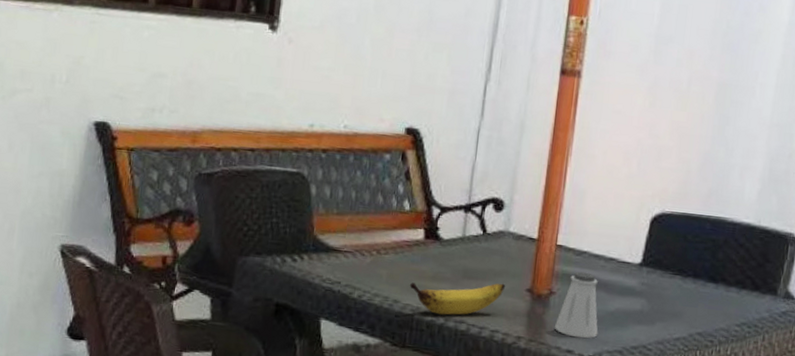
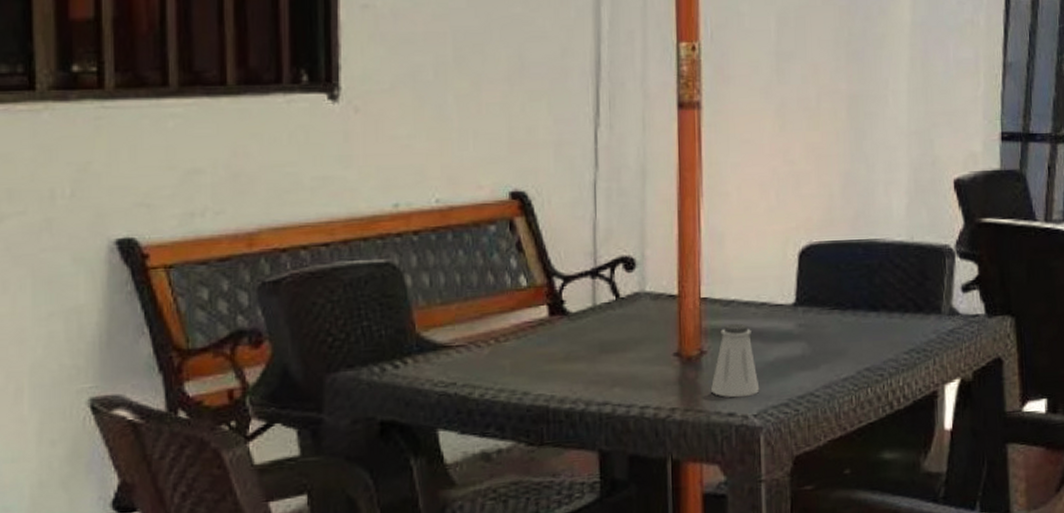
banana: present [409,282,506,315] -> none [538,351,650,400]

